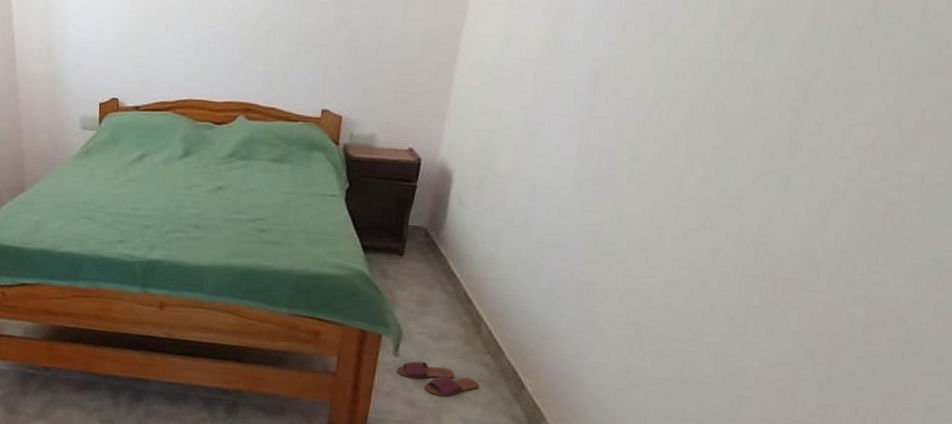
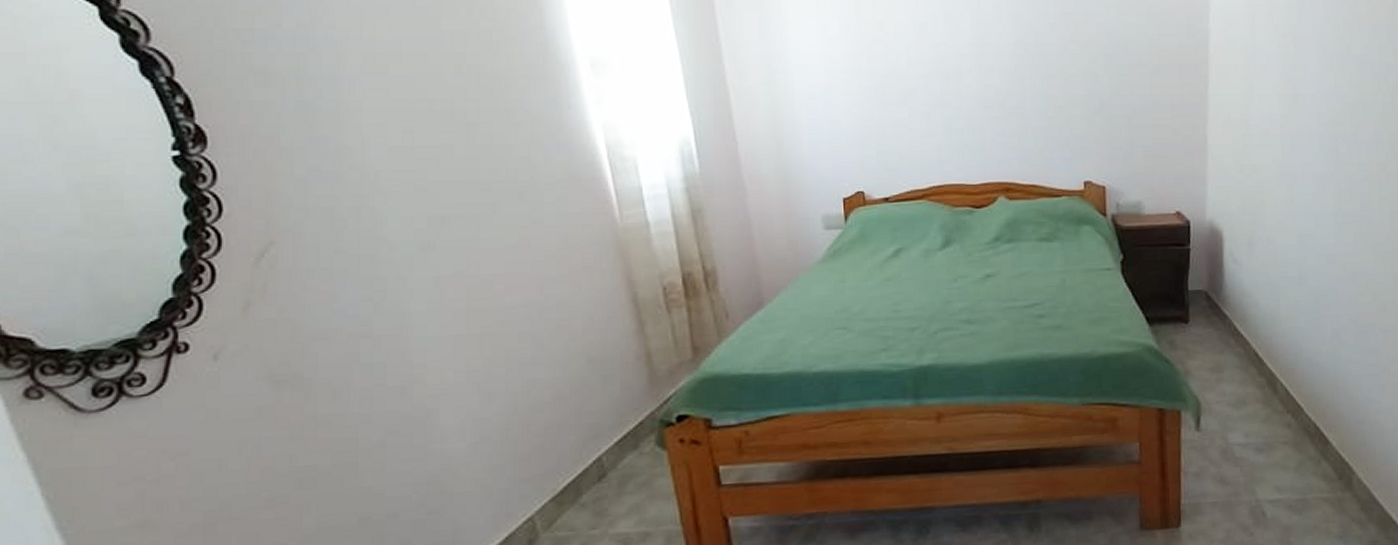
slippers: present [397,361,480,397] -> none [1202,432,1286,468]

